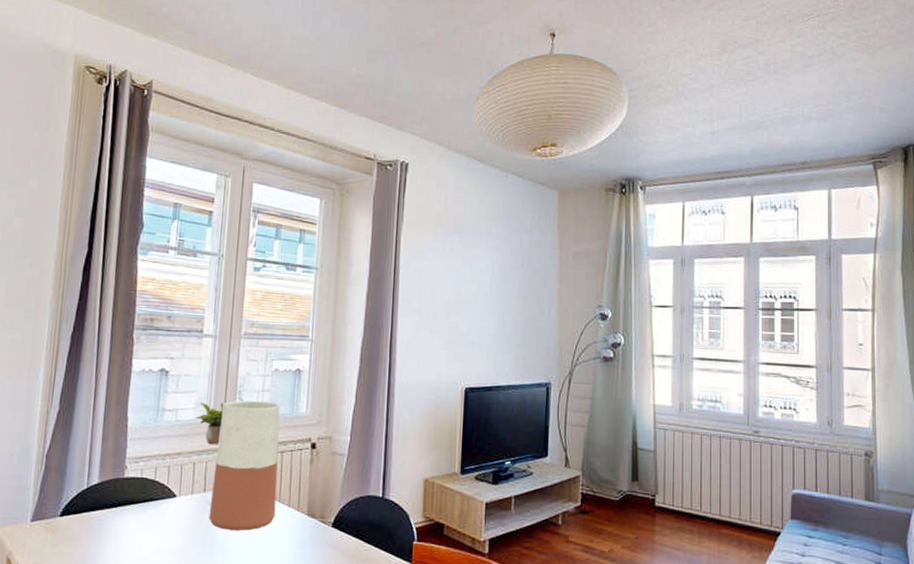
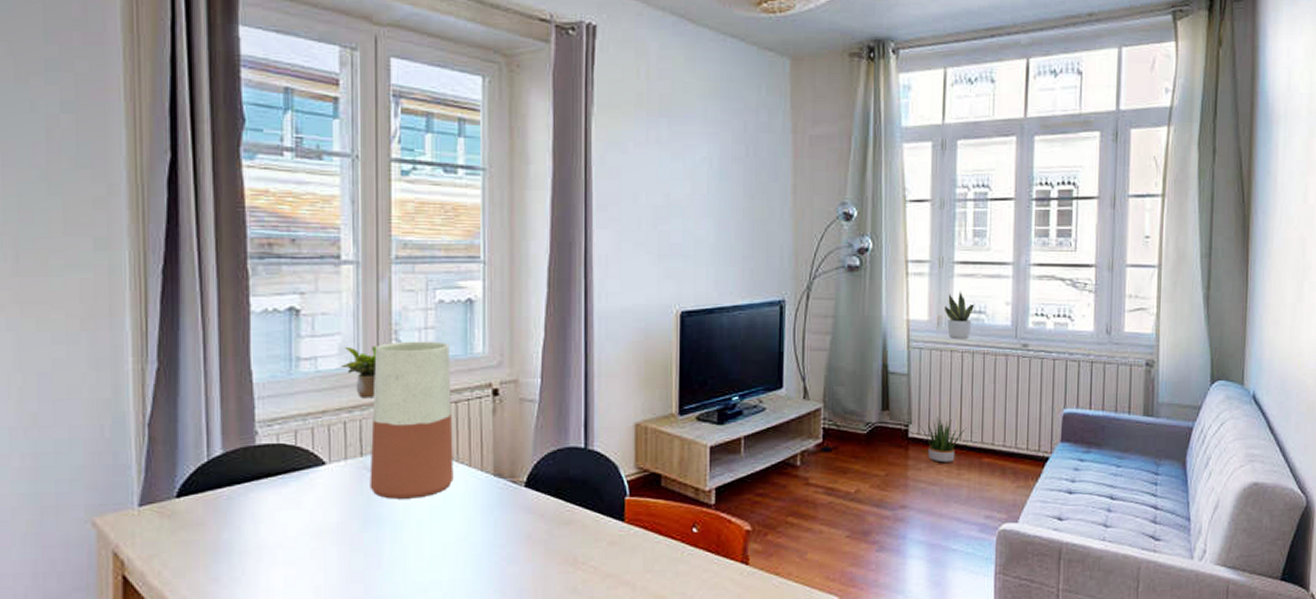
potted plant: none [664,489,706,532] -> present [919,417,967,464]
potted plant: none [686,382,712,424] -> present [945,290,975,340]

